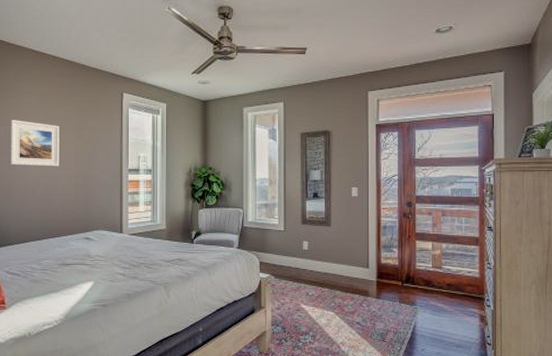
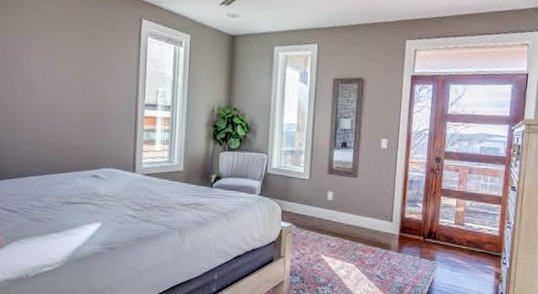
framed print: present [10,120,59,167] -> none [9,39,68,96]

